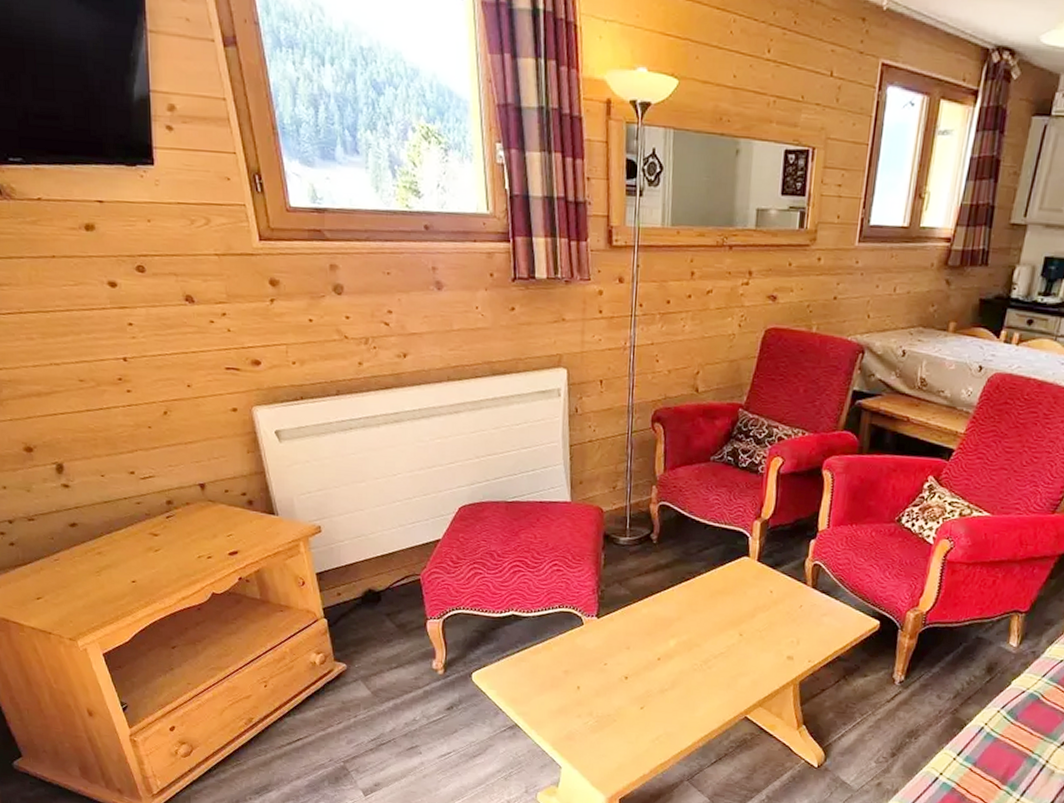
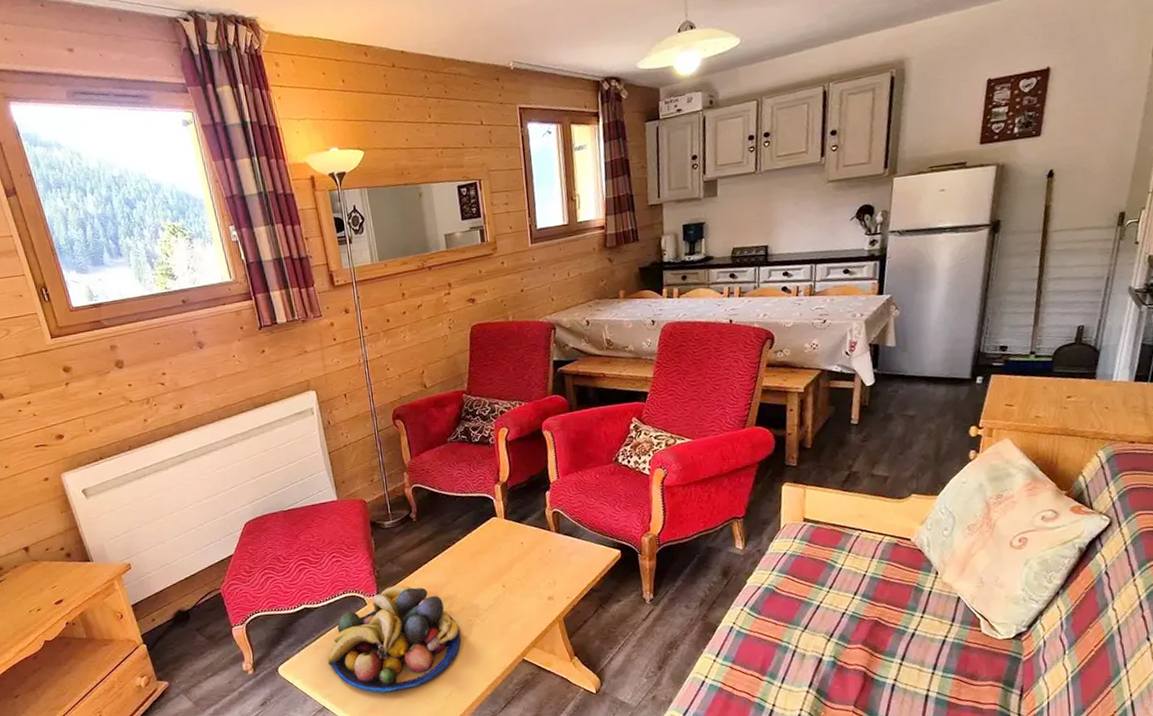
fruit bowl: none [528,610,683,723] -> present [327,585,462,693]

